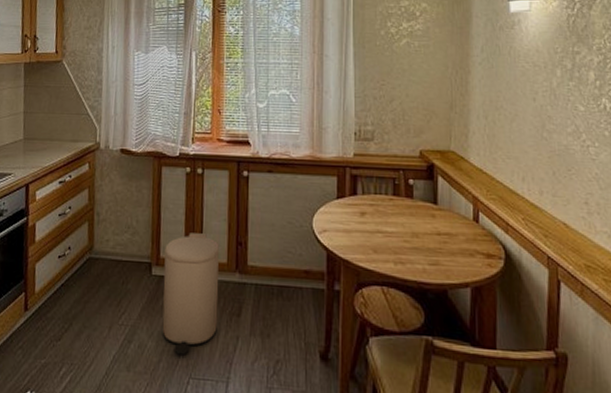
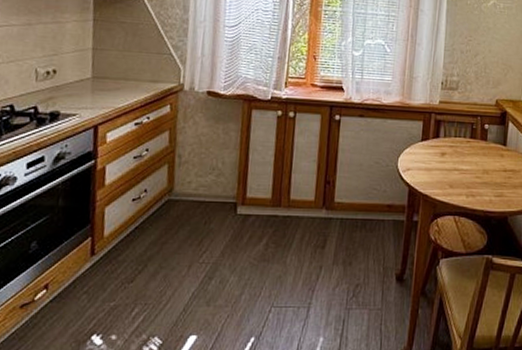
pedal bin: present [162,233,219,355] -> none [245,173,308,287]

